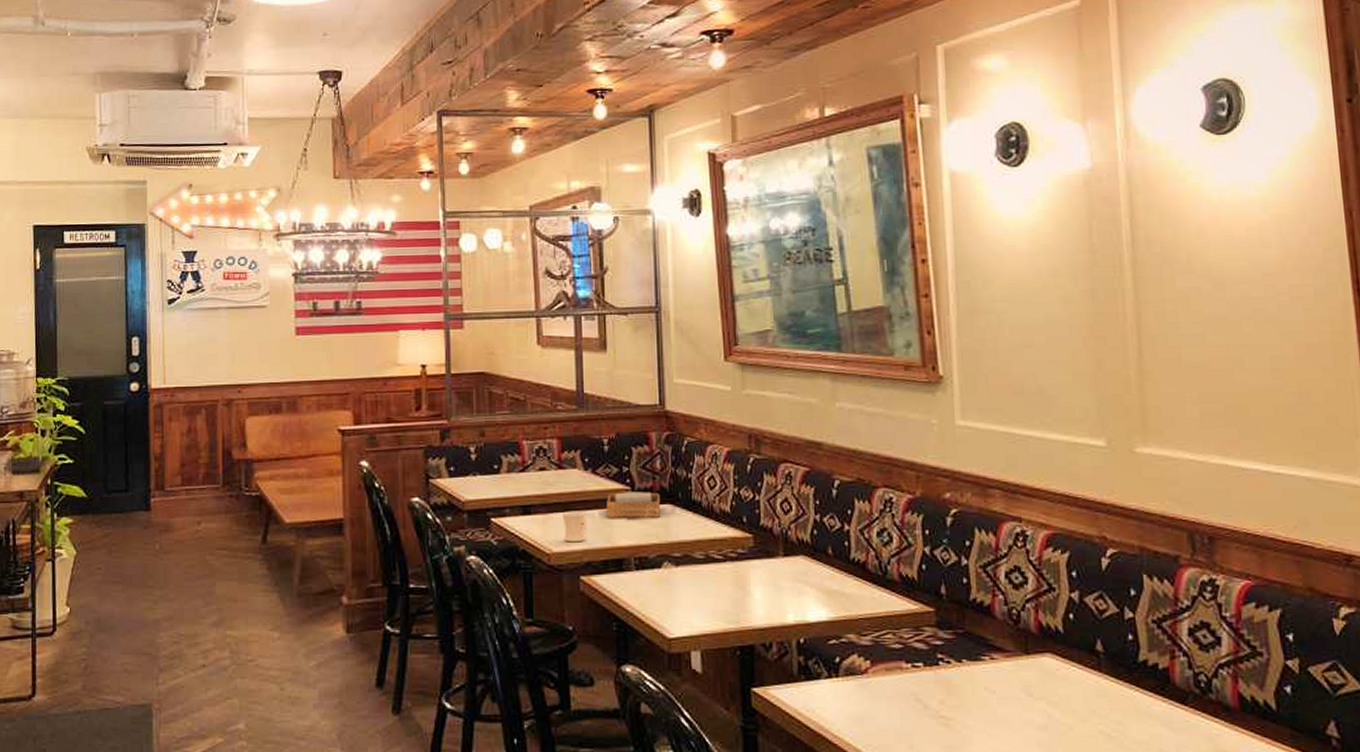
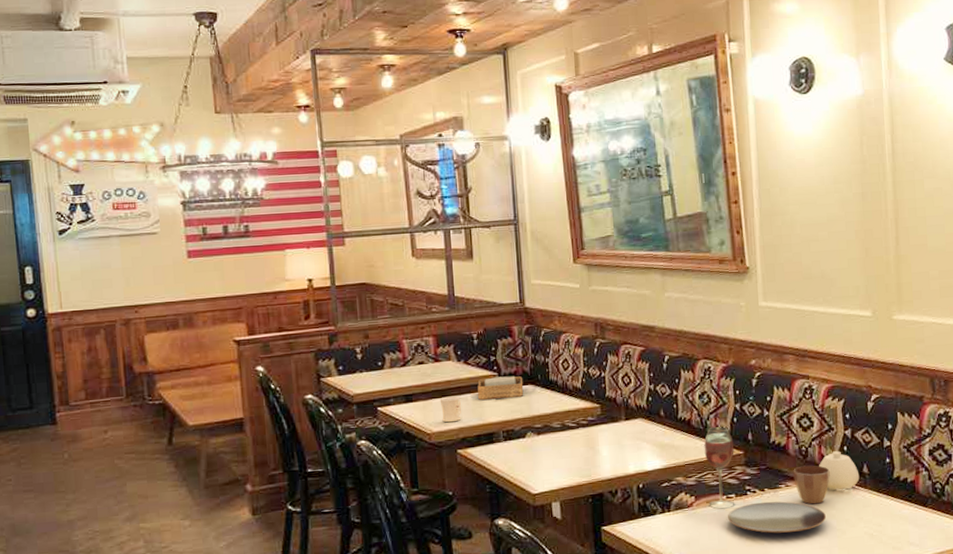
wineglass: none [883,575,922,680] -> present [704,427,734,509]
plate: none [913,676,1046,720] -> present [728,501,827,534]
cup: none [1000,634,1051,686] -> present [793,465,830,505]
sugar bowl: none [1035,619,1092,671] -> present [819,451,860,491]

